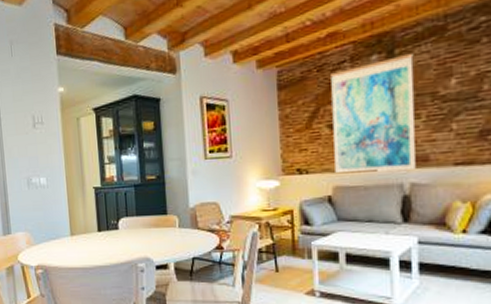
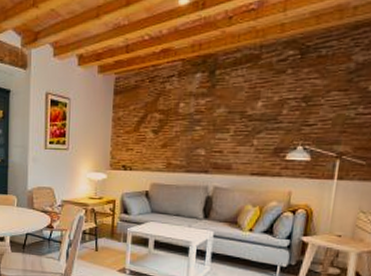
wall art: present [331,53,416,172] -> none [154,75,231,175]

